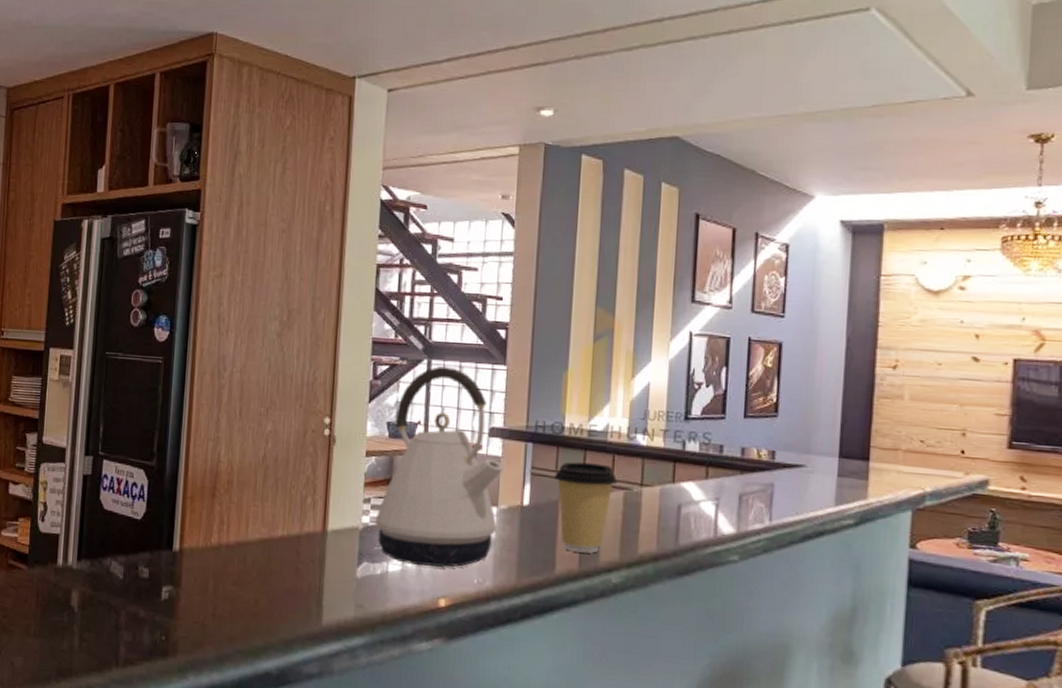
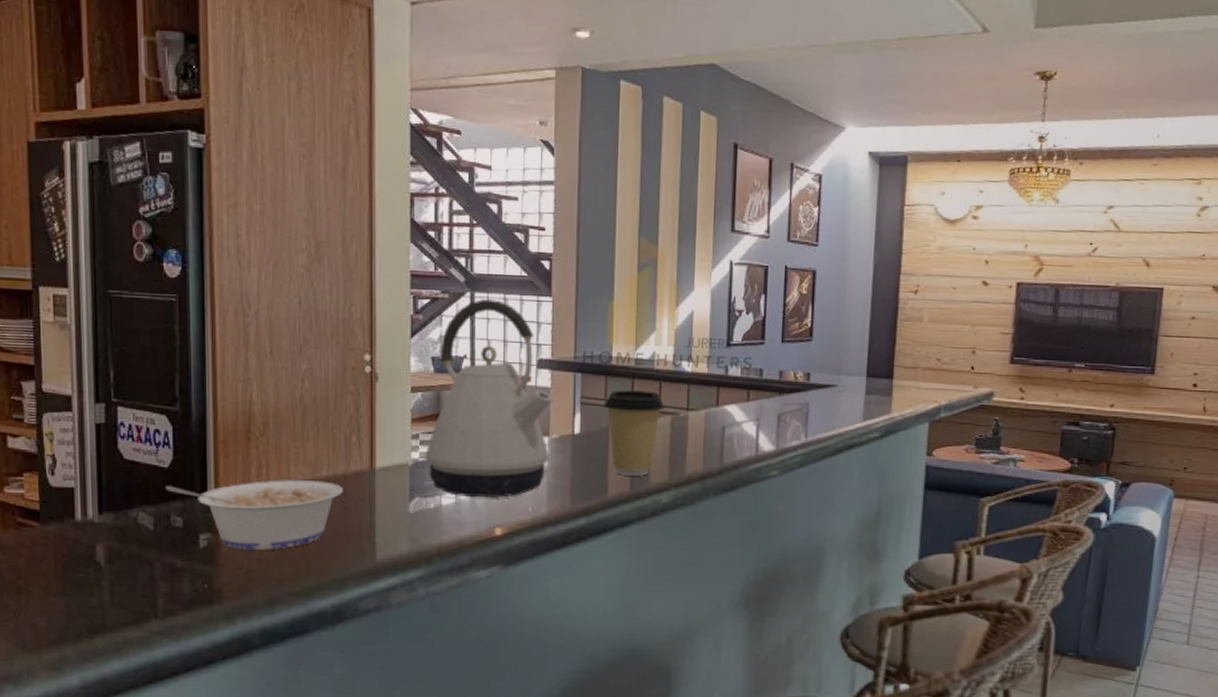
legume: none [137,537,296,606] -> present [165,480,343,550]

